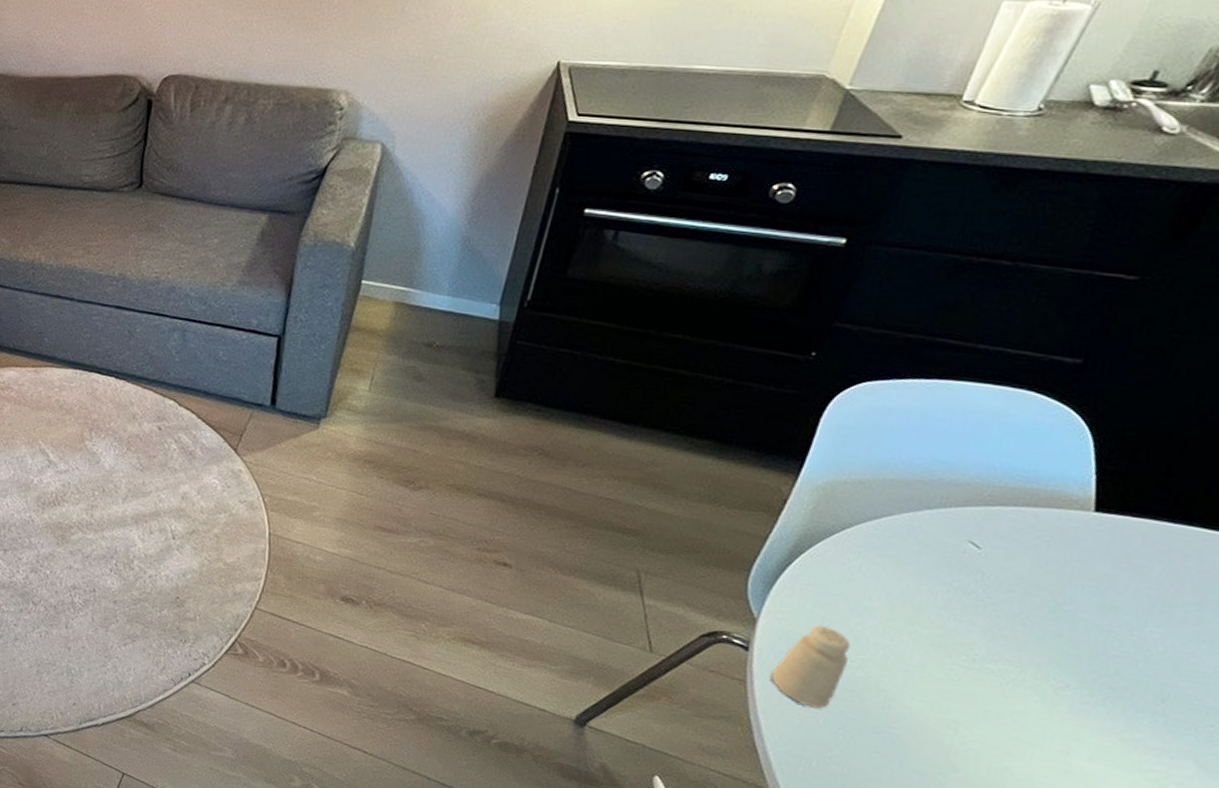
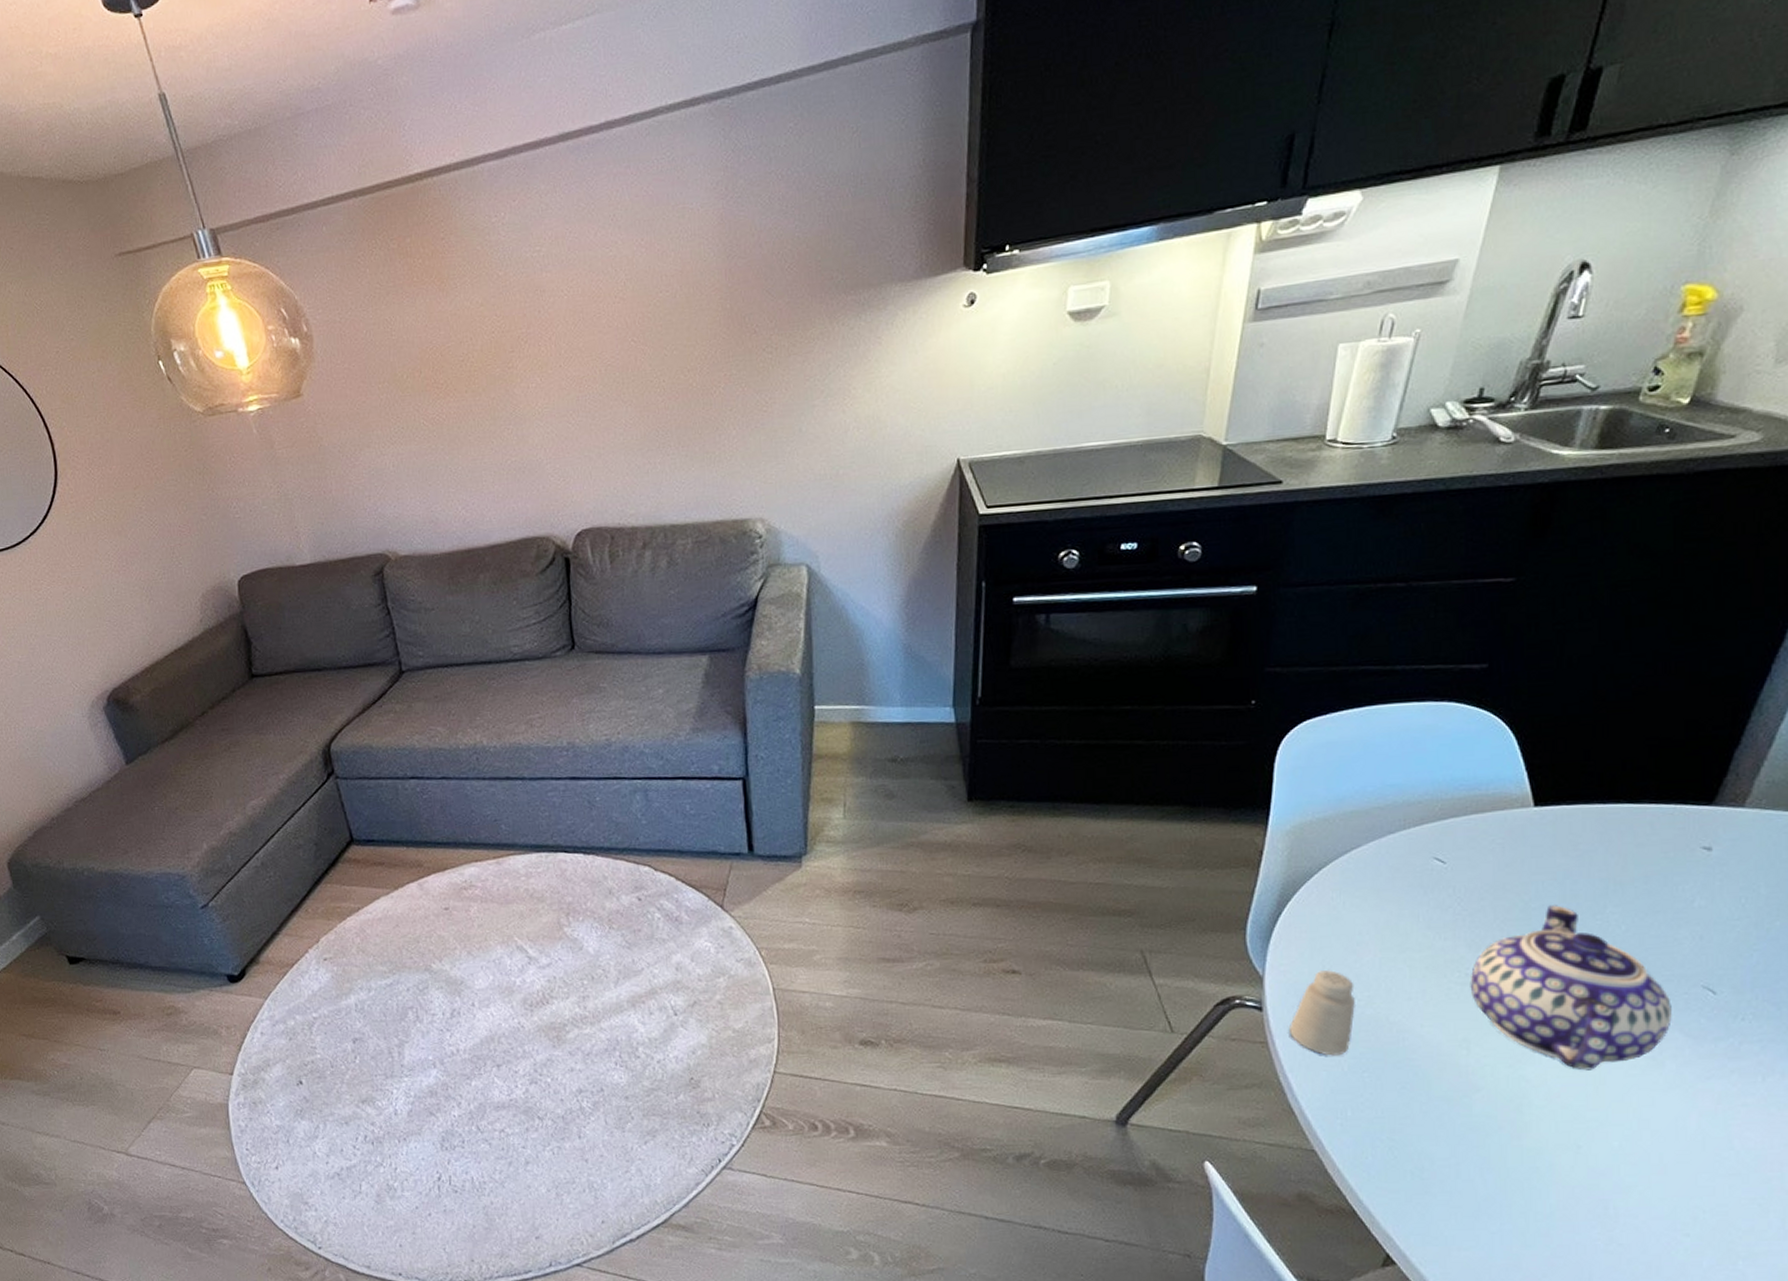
teapot: none [973,611,1193,778] -> present [1470,905,1672,1071]

